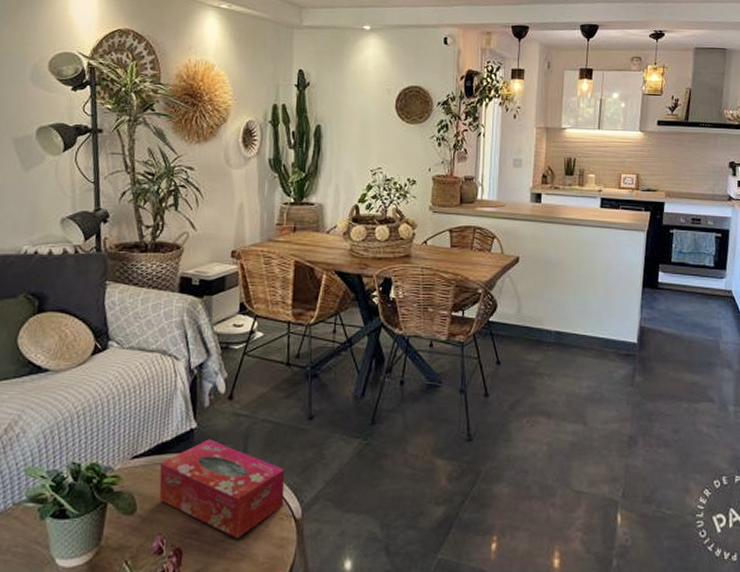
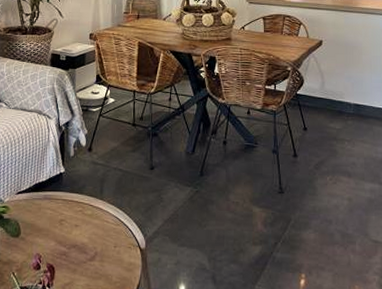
tissue box: present [159,439,285,539] -> none [37,181,133,262]

